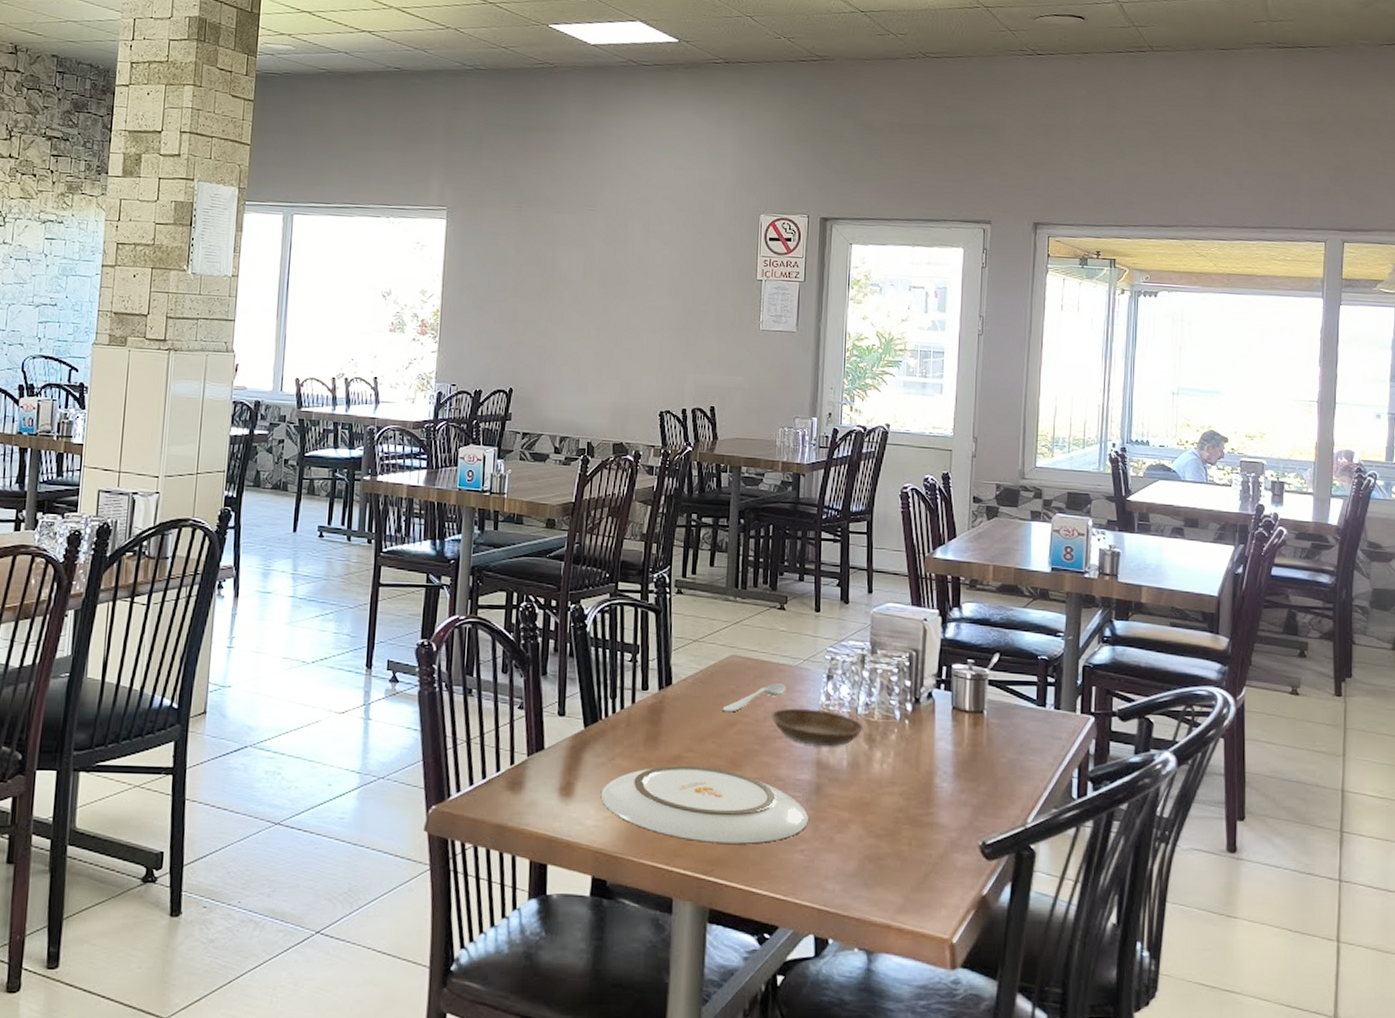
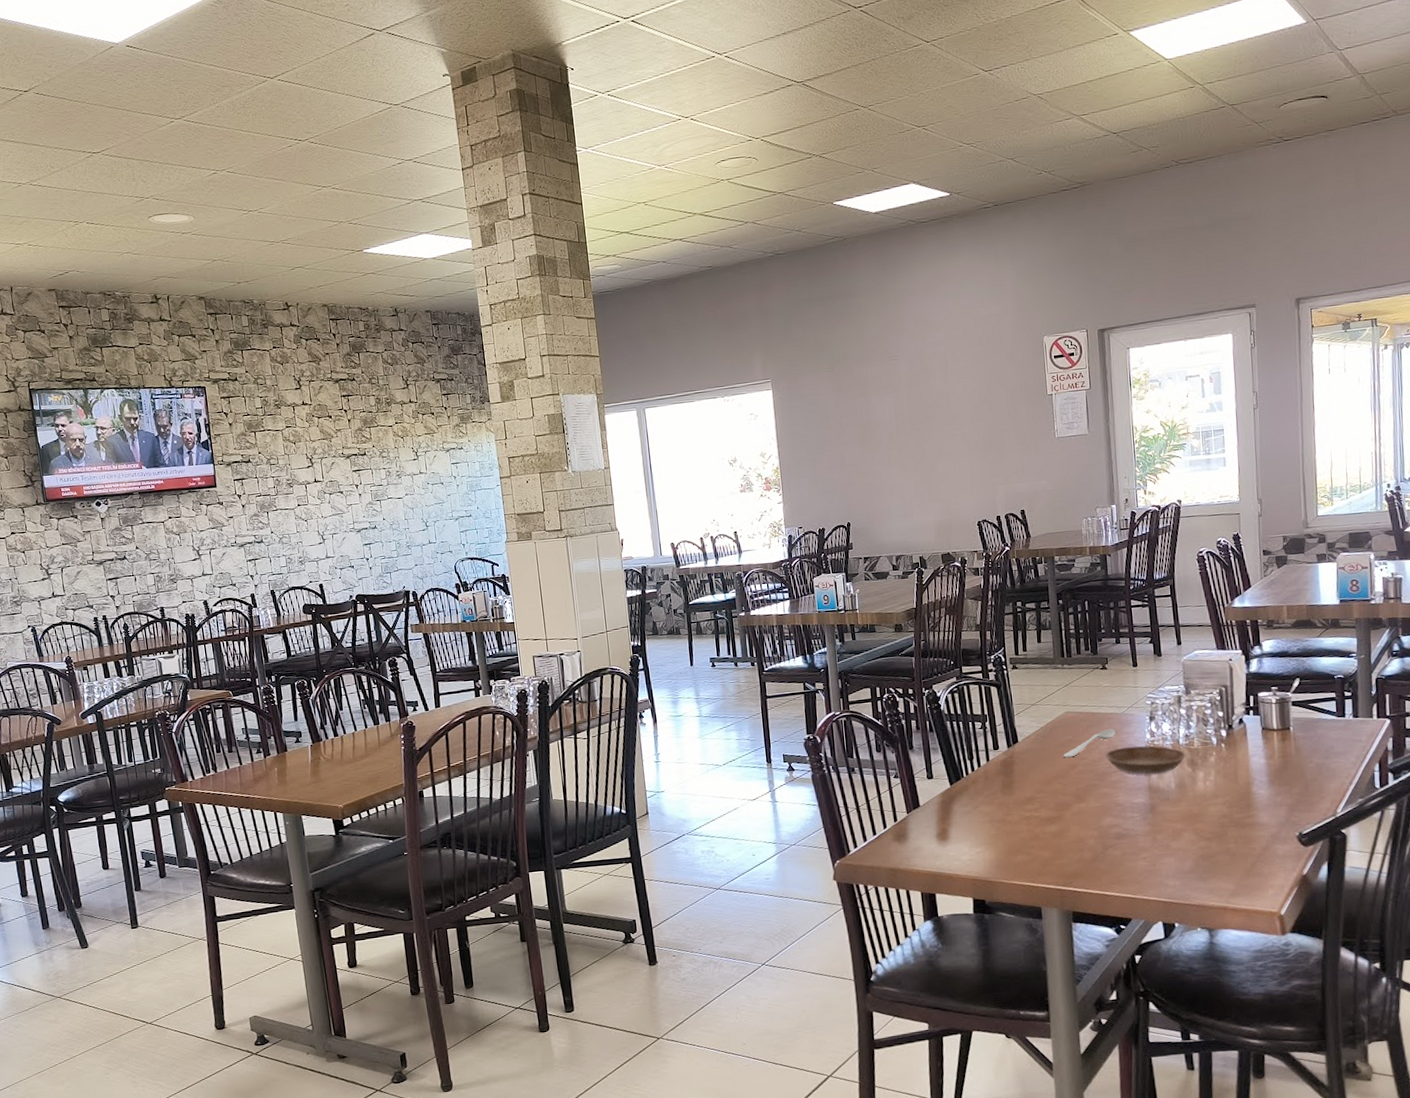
plate: present [600,765,808,844] -> none [971,803,1147,862]

